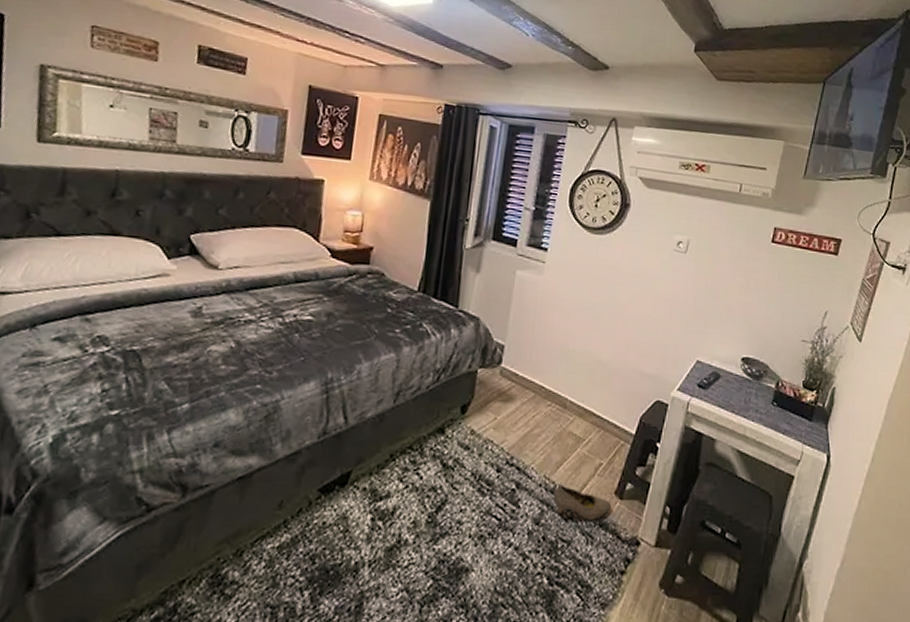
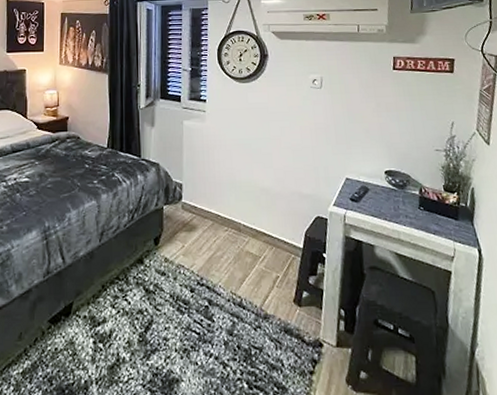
shoe: present [552,484,612,520] -> none [240,298,293,328]

